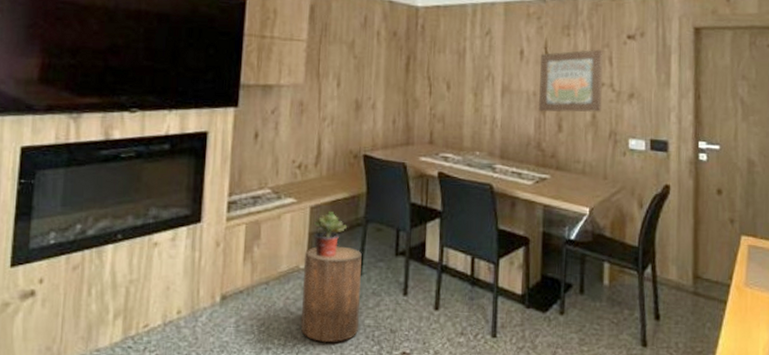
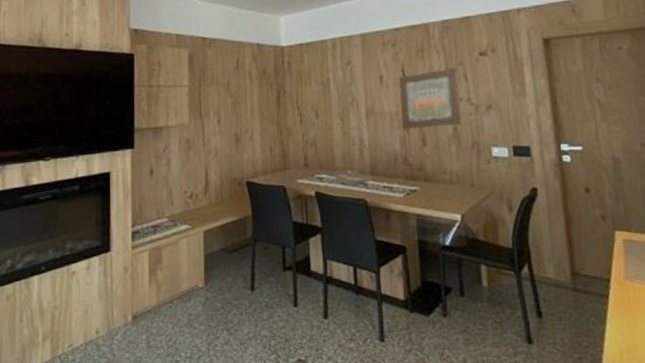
stool: present [301,246,362,343] -> none [201,265,256,354]
potted plant: present [313,212,347,257] -> none [208,234,237,276]

